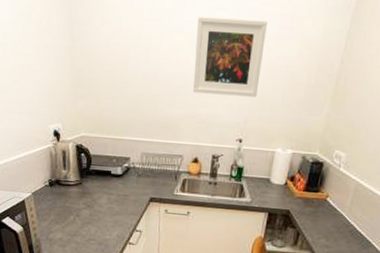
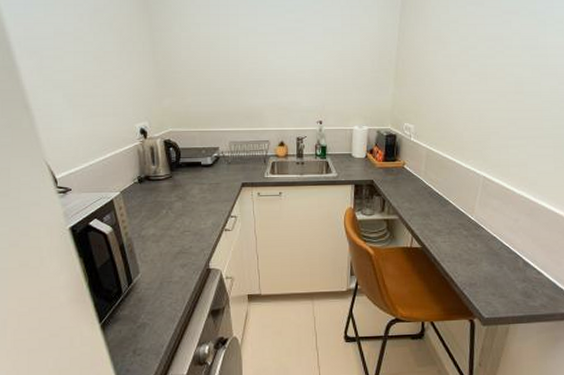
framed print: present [193,16,268,97] -> none [269,19,331,84]

